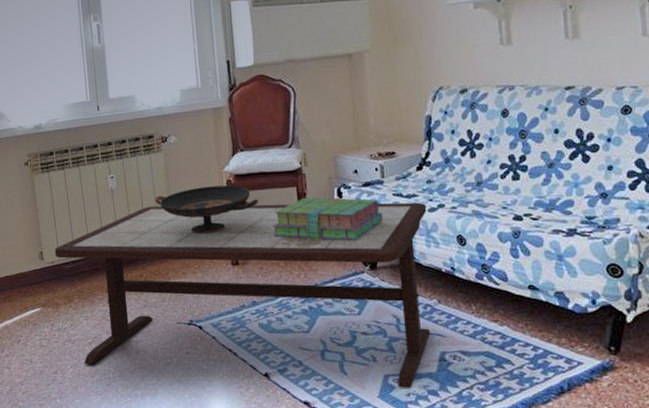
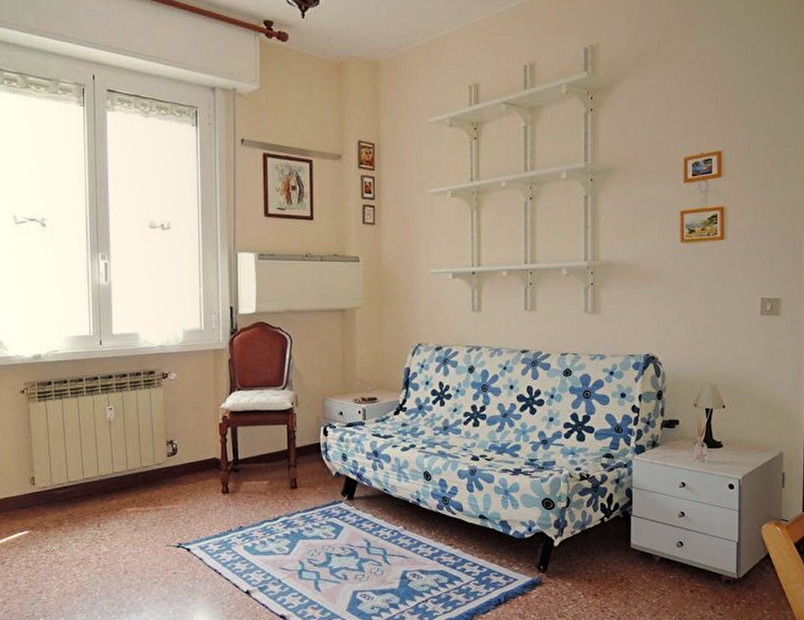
coffee table: present [54,202,431,388] -> none [47,437,400,602]
decorative bowl: present [155,185,258,234] -> none [152,421,251,464]
stack of books: present [272,197,384,241] -> none [262,434,362,474]

